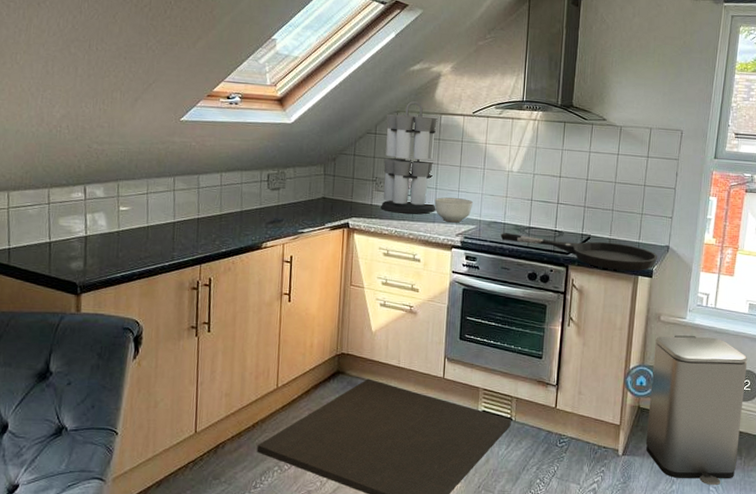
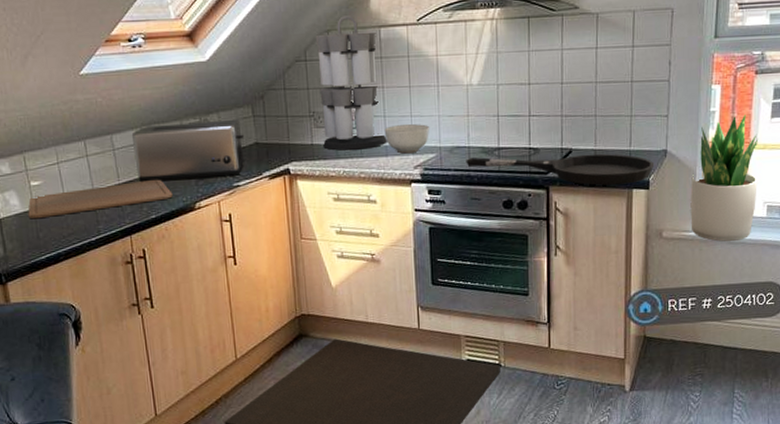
chopping board: none [112,217,244,240] -> present [28,179,173,219]
toaster: none [215,171,314,224] -> present [131,120,244,183]
pedal bin: present [645,335,748,486] -> none [655,250,769,413]
planter: none [684,224,745,332] -> present [690,114,759,242]

